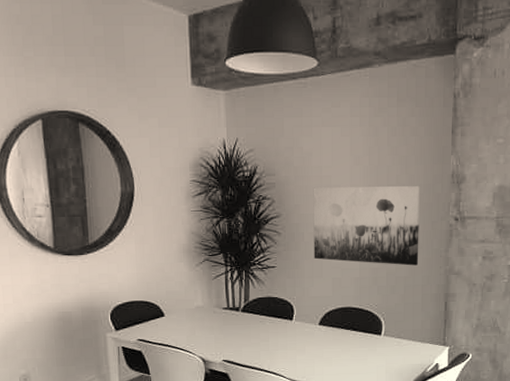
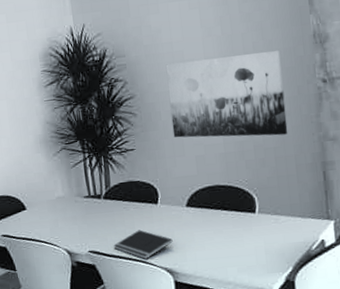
notepad: none [247,343,303,371] -> present [113,229,173,259]

